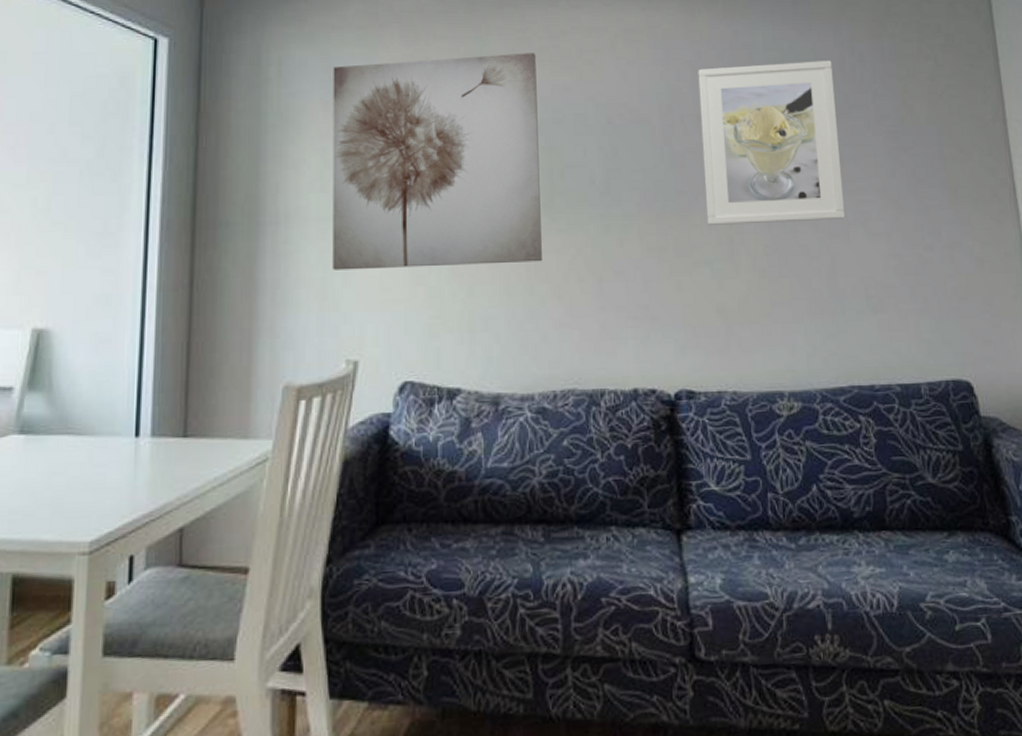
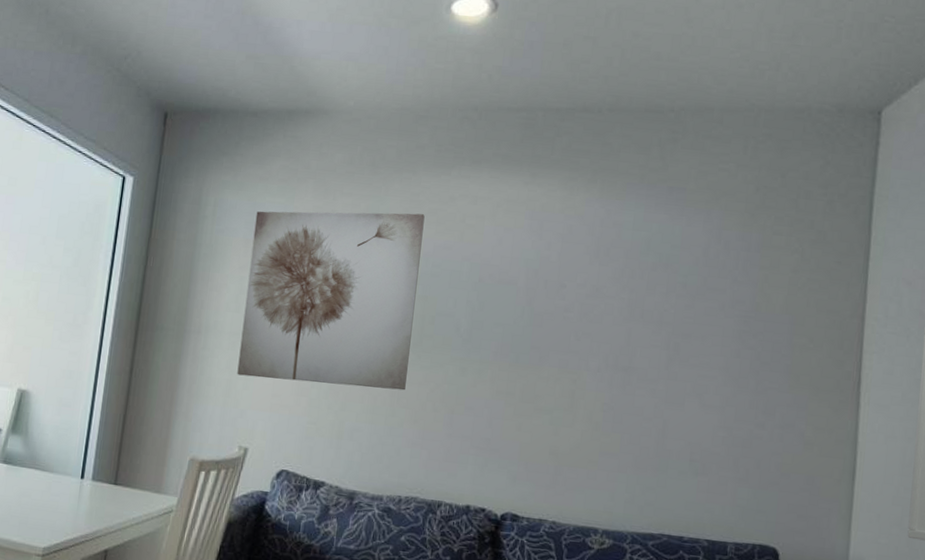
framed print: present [698,60,846,225] -> none [553,241,697,389]

